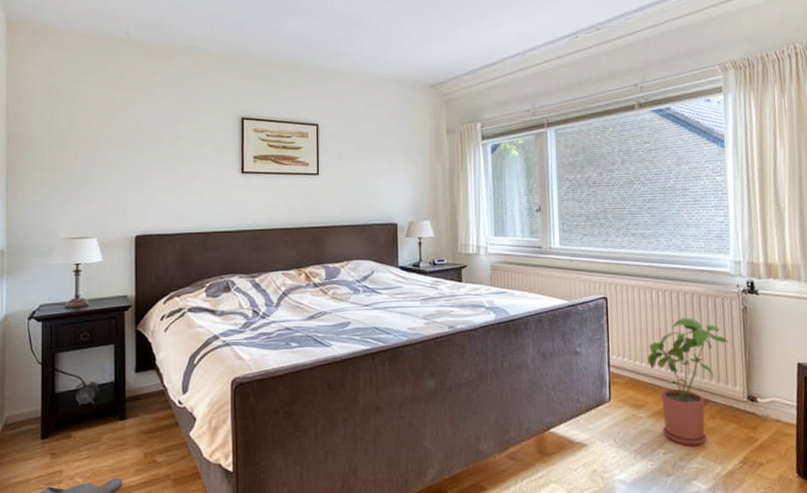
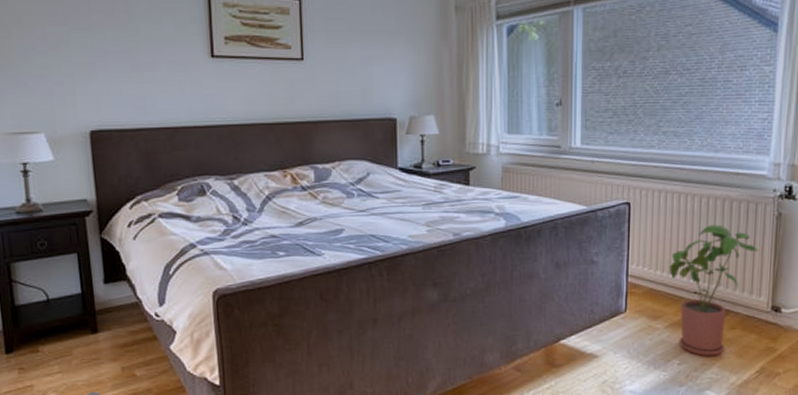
alarm clock: present [76,378,100,405] -> none [38,289,66,318]

